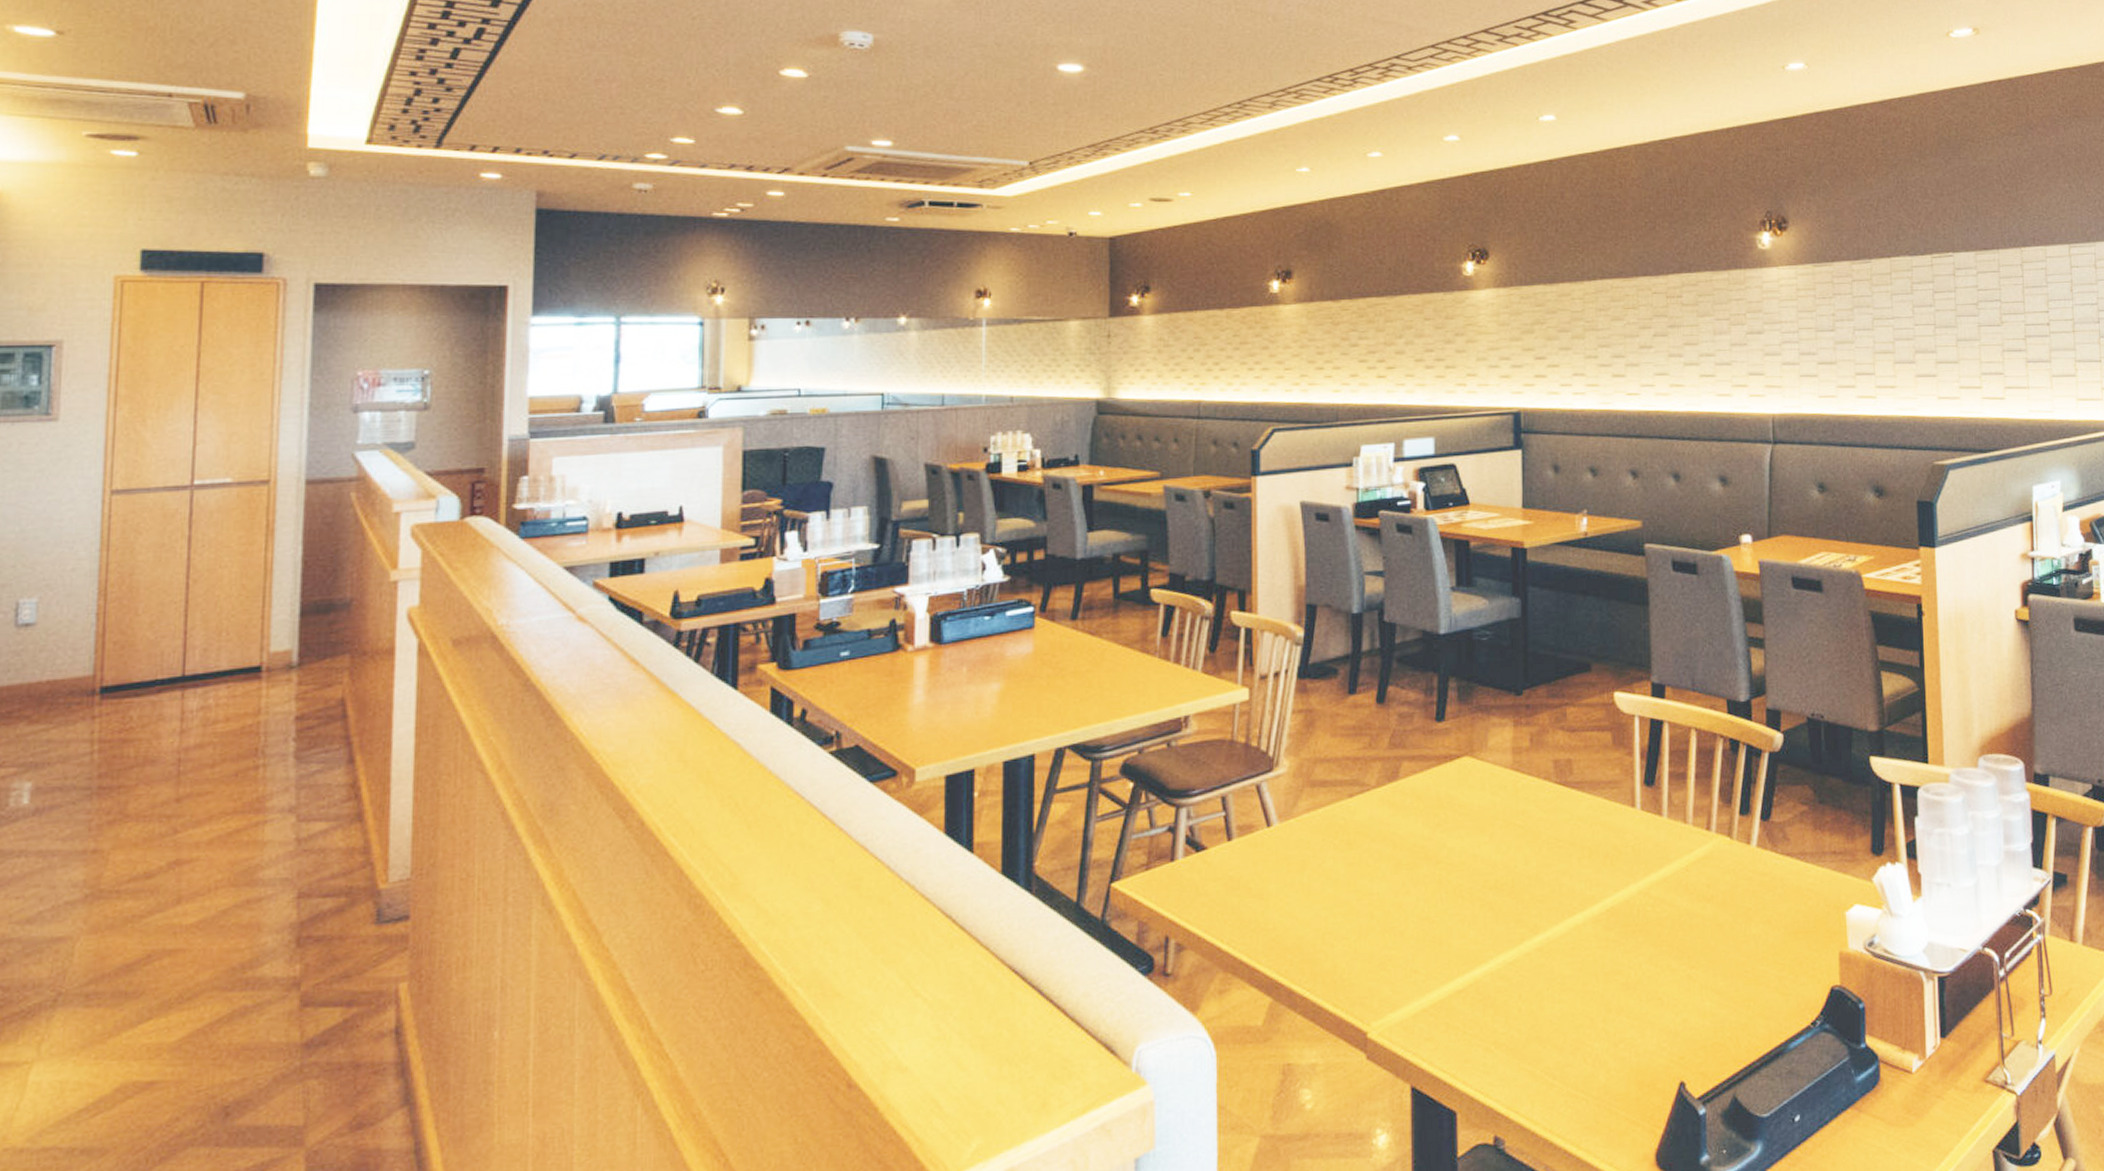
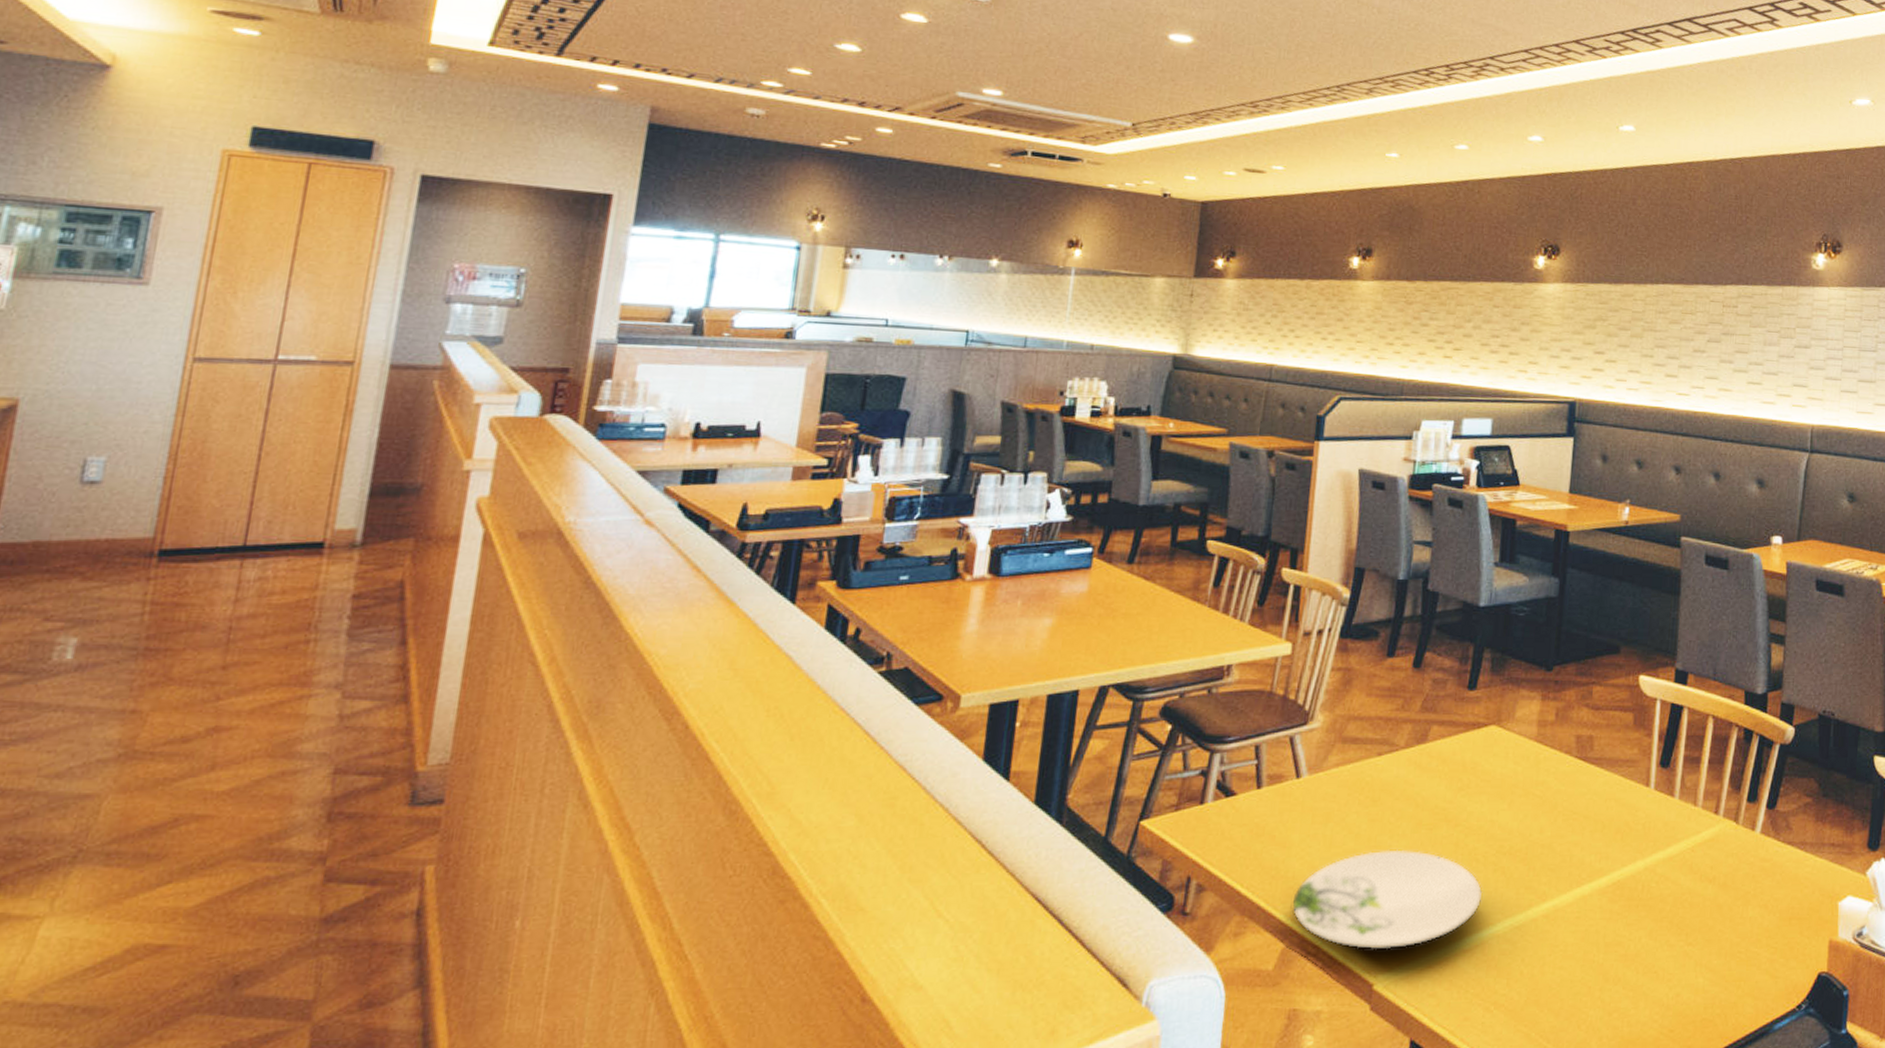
plate: none [1275,892,1472,998] -> present [1292,849,1483,950]

